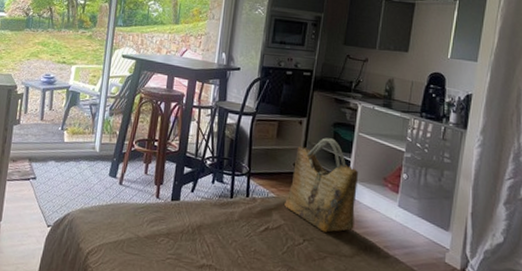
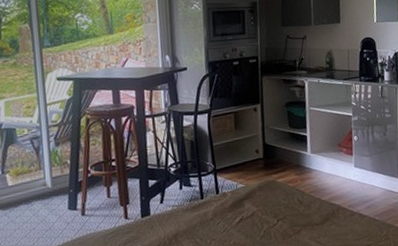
grocery bag: present [284,138,358,233] -> none [254,118,320,208]

